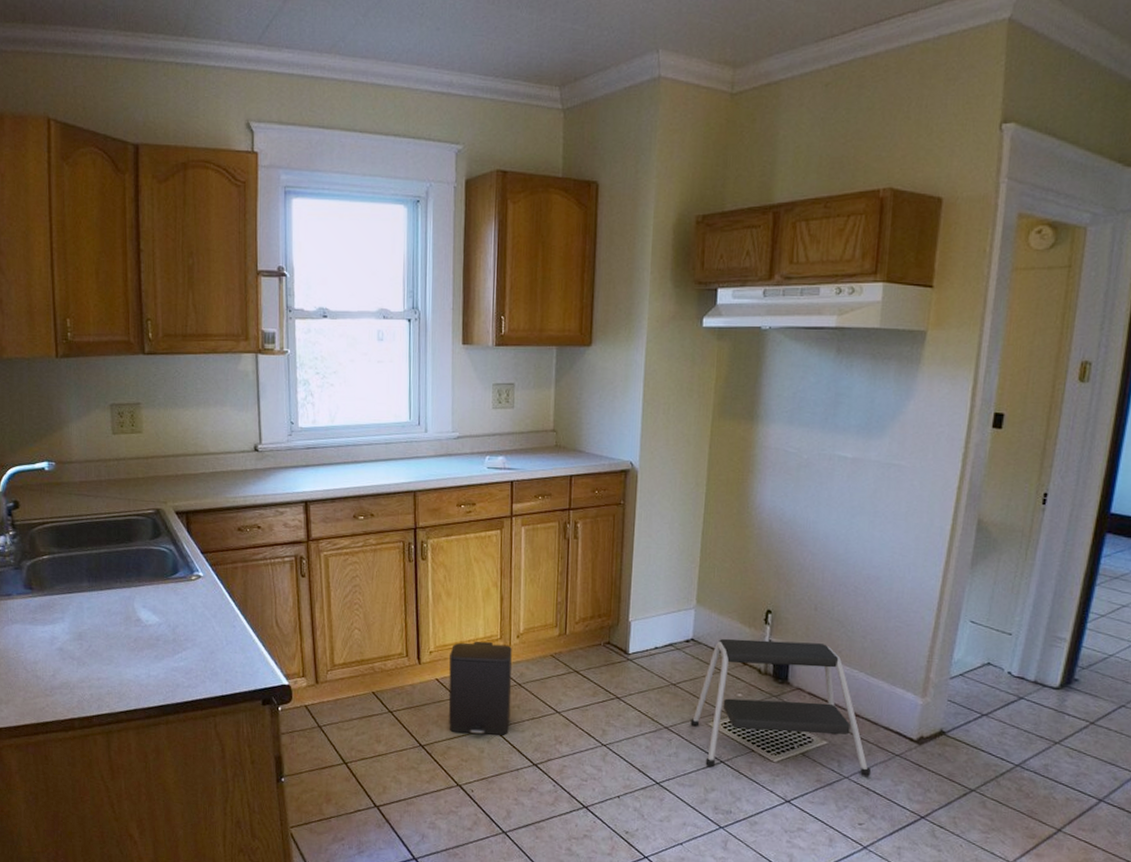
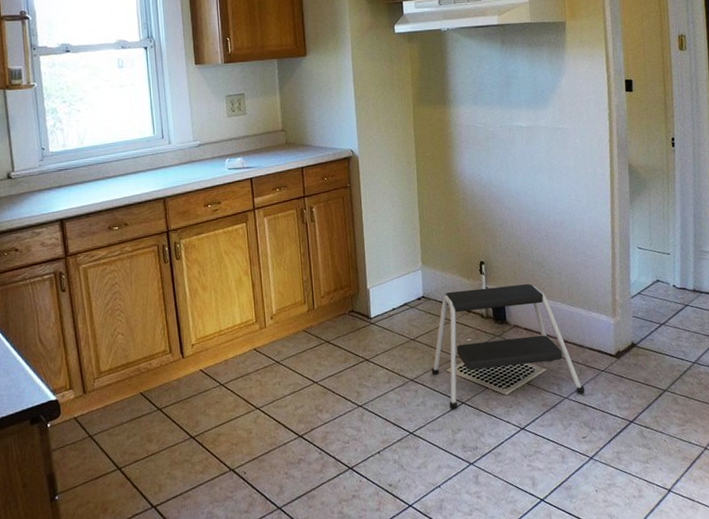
pedal bin: present [448,641,512,735] -> none [211,326,273,419]

